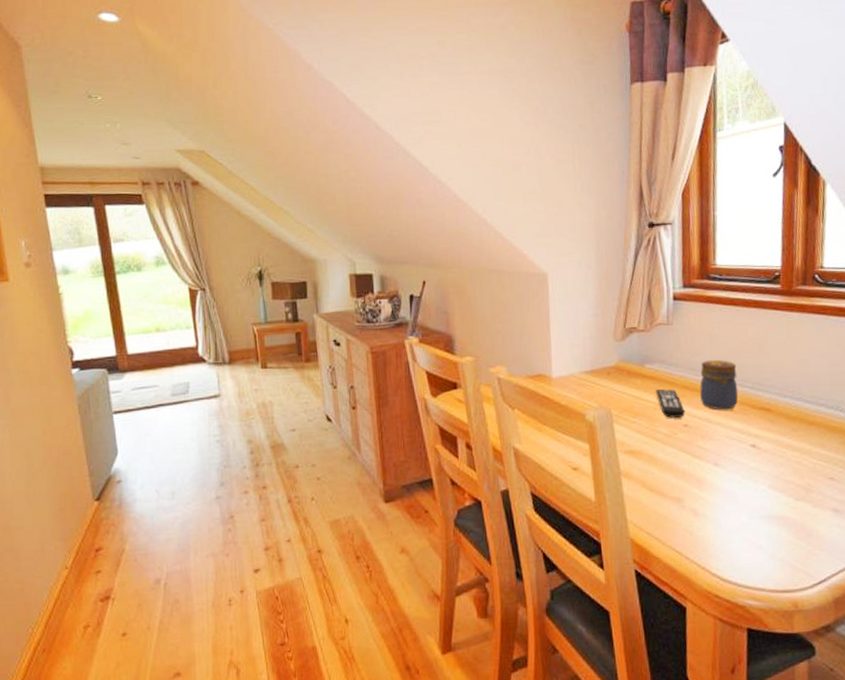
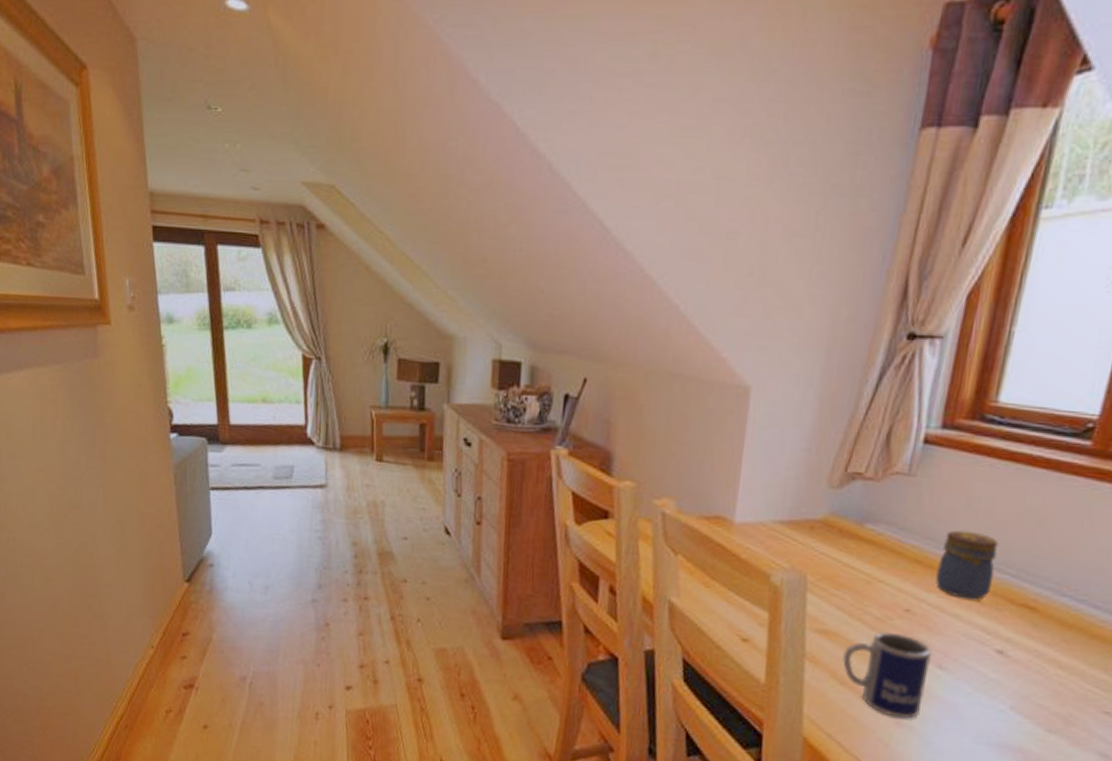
mug: none [648,444,709,510] -> present [842,631,932,719]
remote control: present [655,389,685,418] -> none [873,558,911,599]

